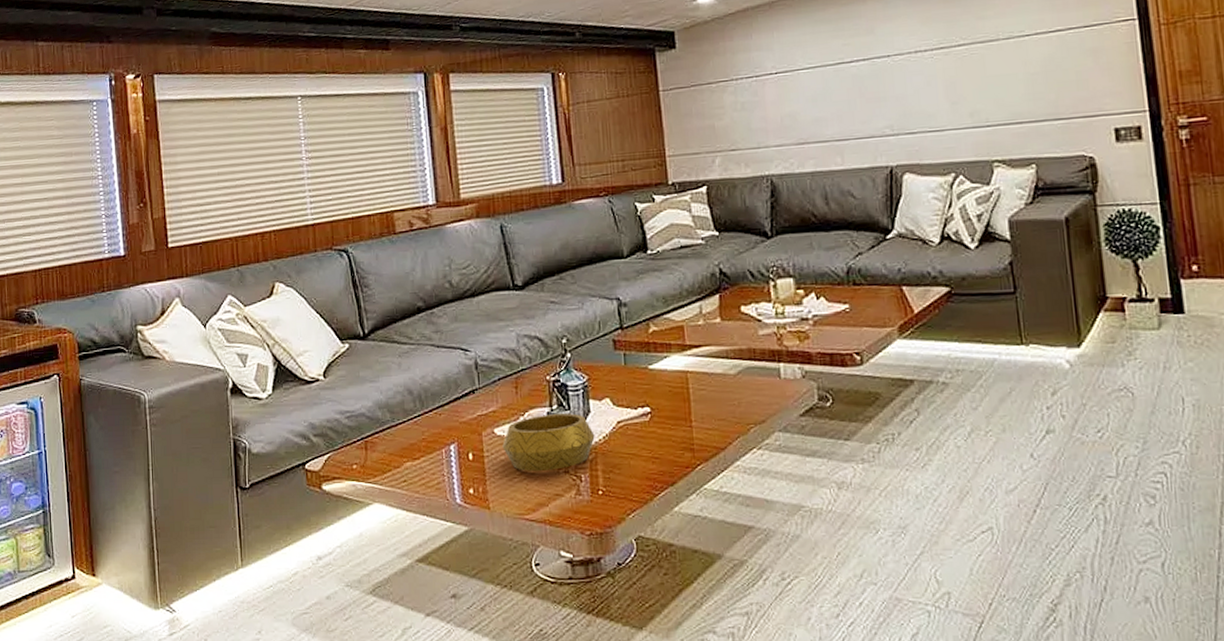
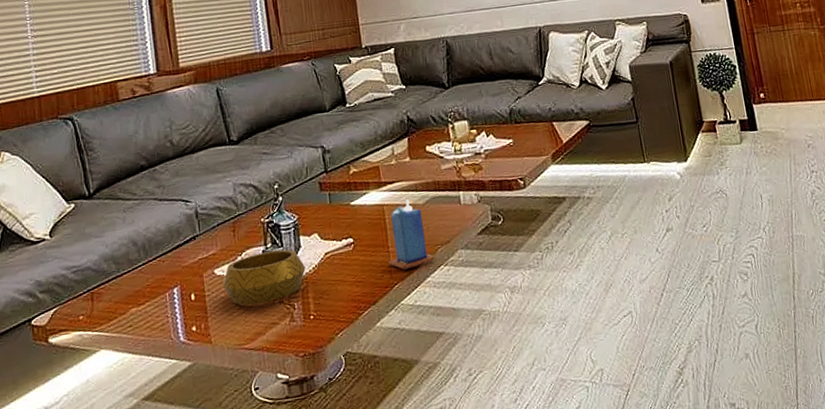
candle: none [691,368,745,449] -> present [388,200,434,270]

